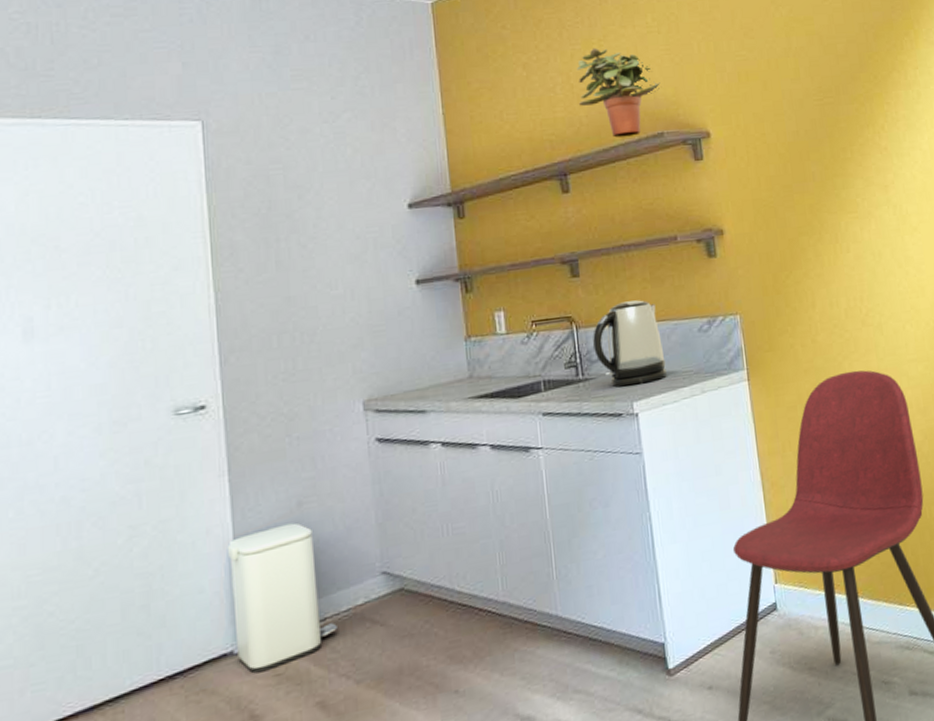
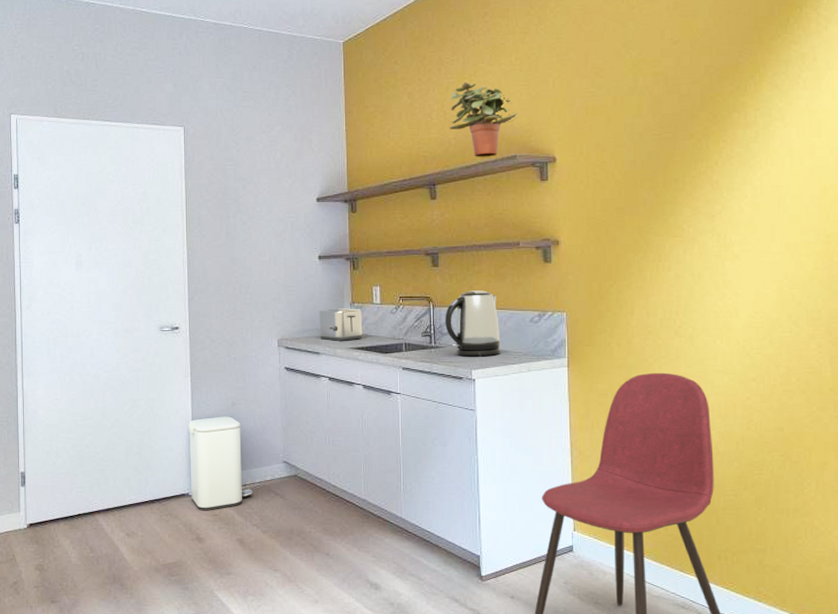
toaster: none [421,343,485,393] -> present [319,308,363,342]

